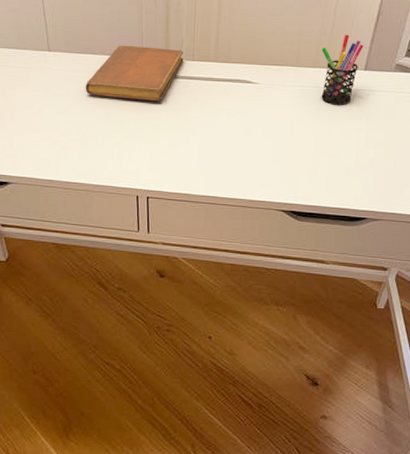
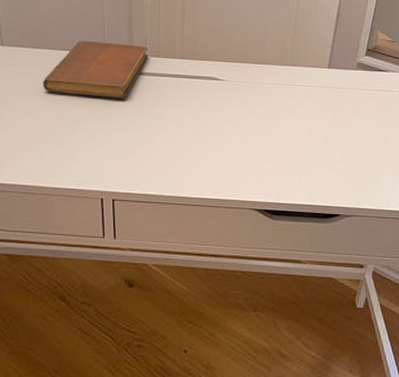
pen holder: present [321,34,364,104] -> none [286,34,326,101]

